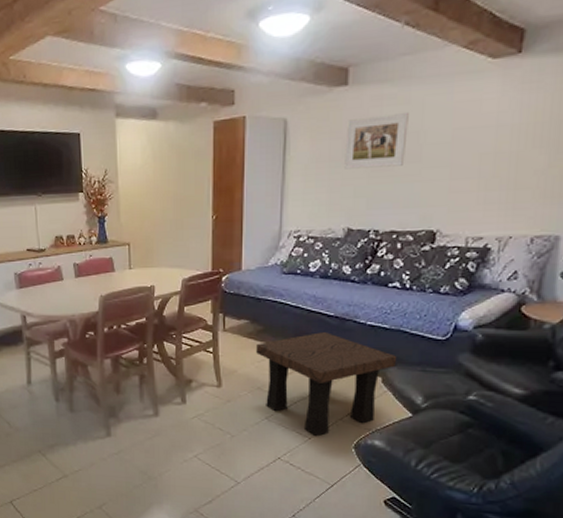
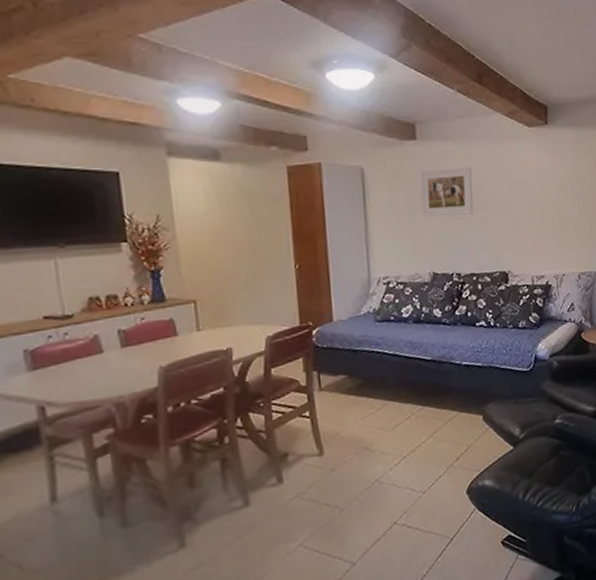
side table: present [256,332,397,437] -> none [357,377,493,490]

